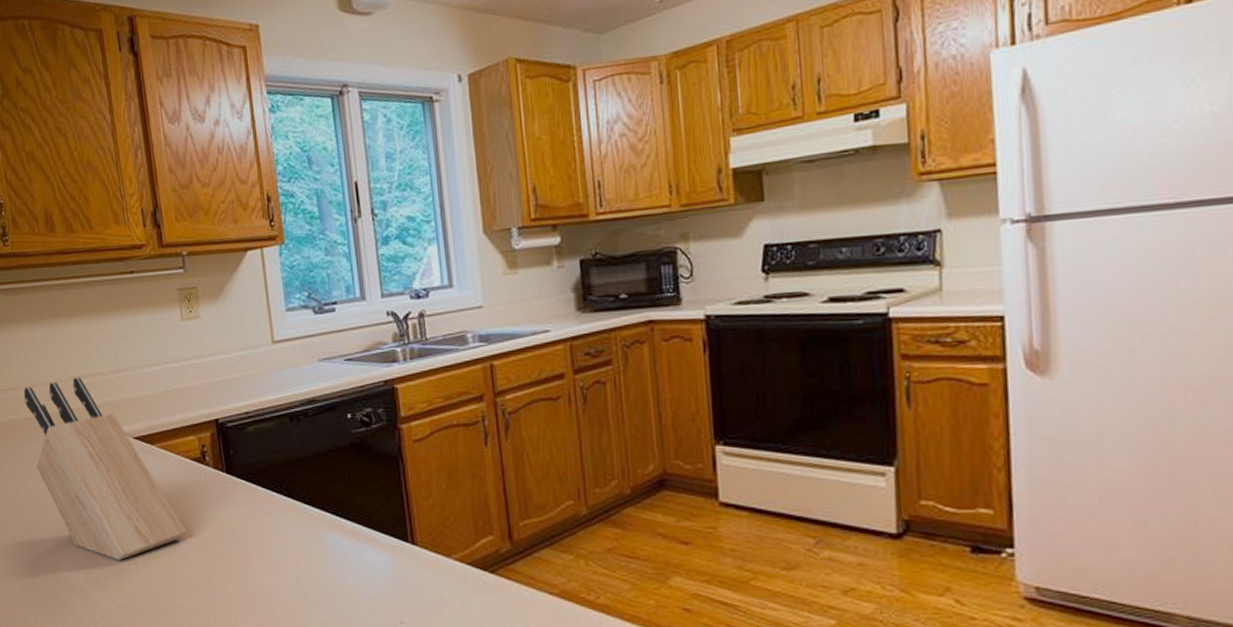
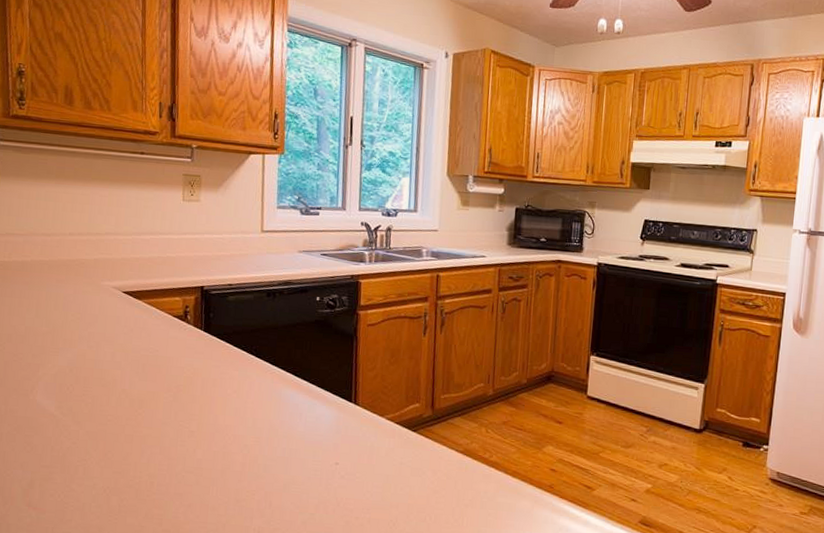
knife block: present [23,377,187,560] -> none [19,233,161,393]

